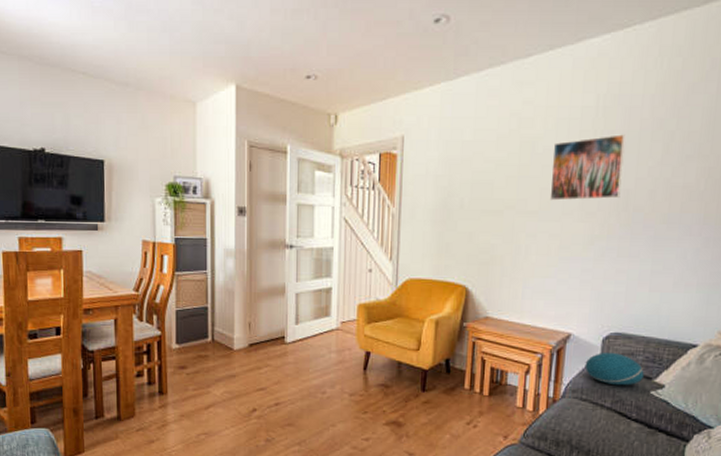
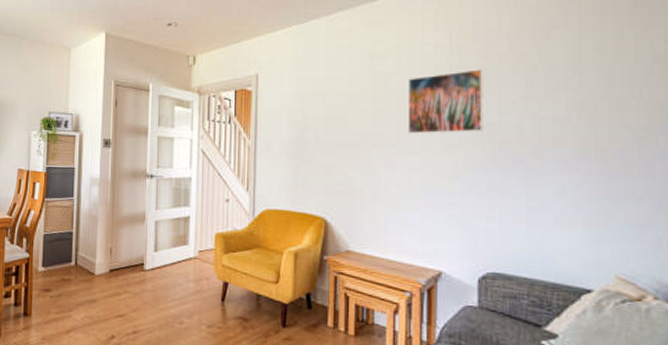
cushion: present [584,352,644,386] -> none [460,293,531,333]

